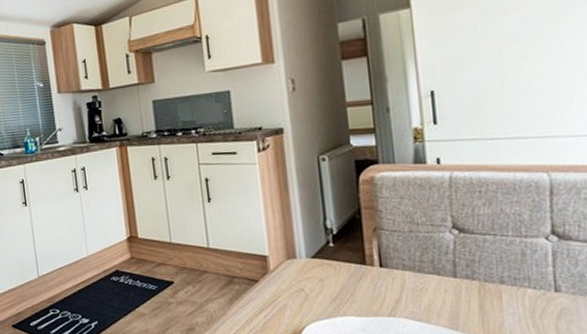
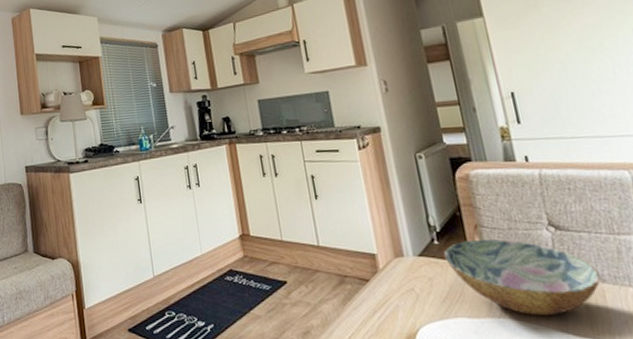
bowl: none [337,241,501,316] -> present [443,239,602,317]

